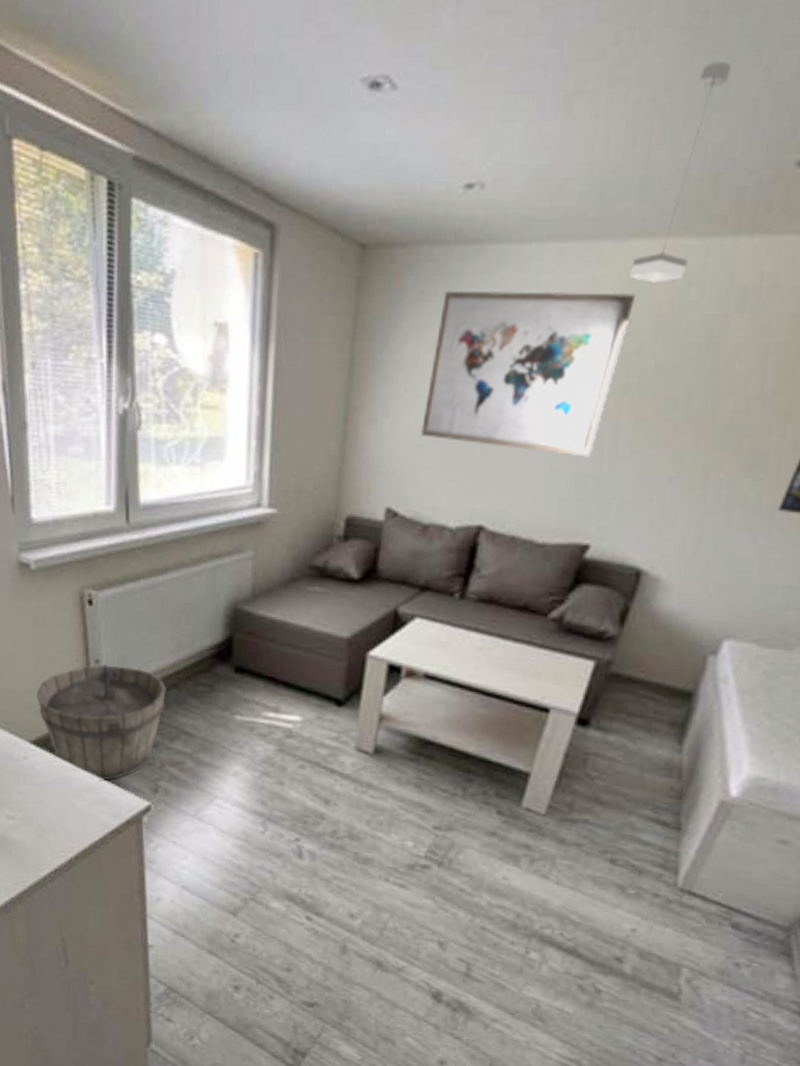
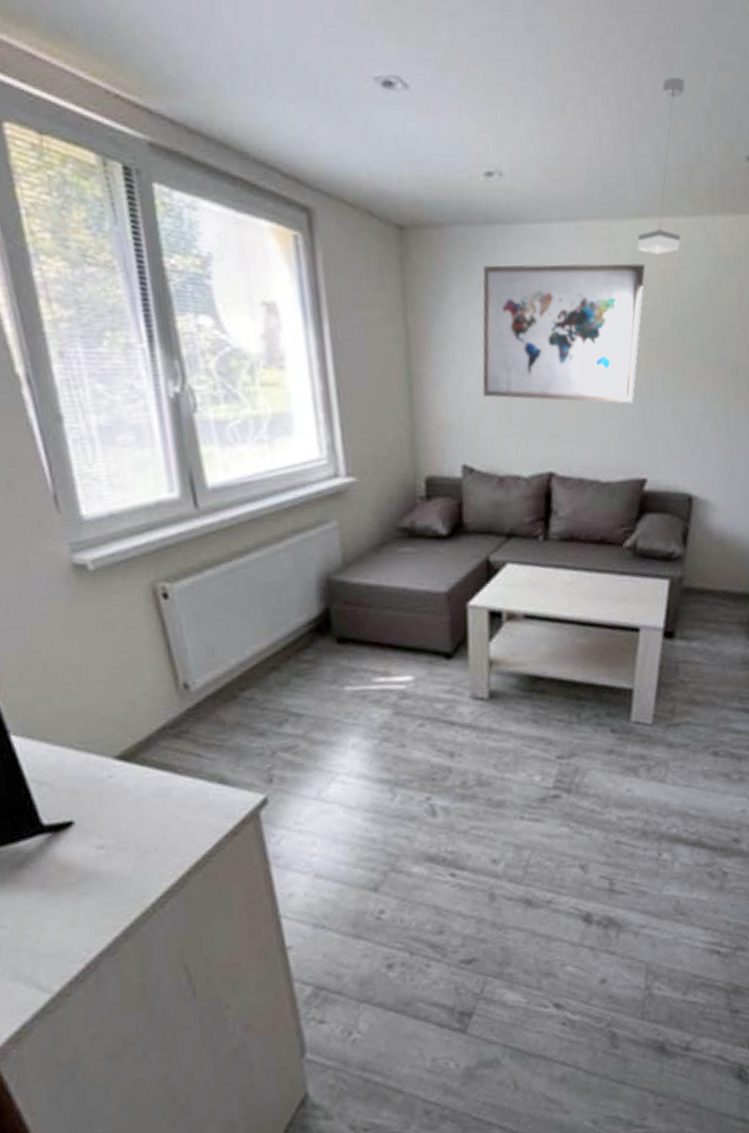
wooden bucket: present [37,658,166,781] -> none [114,654,267,784]

